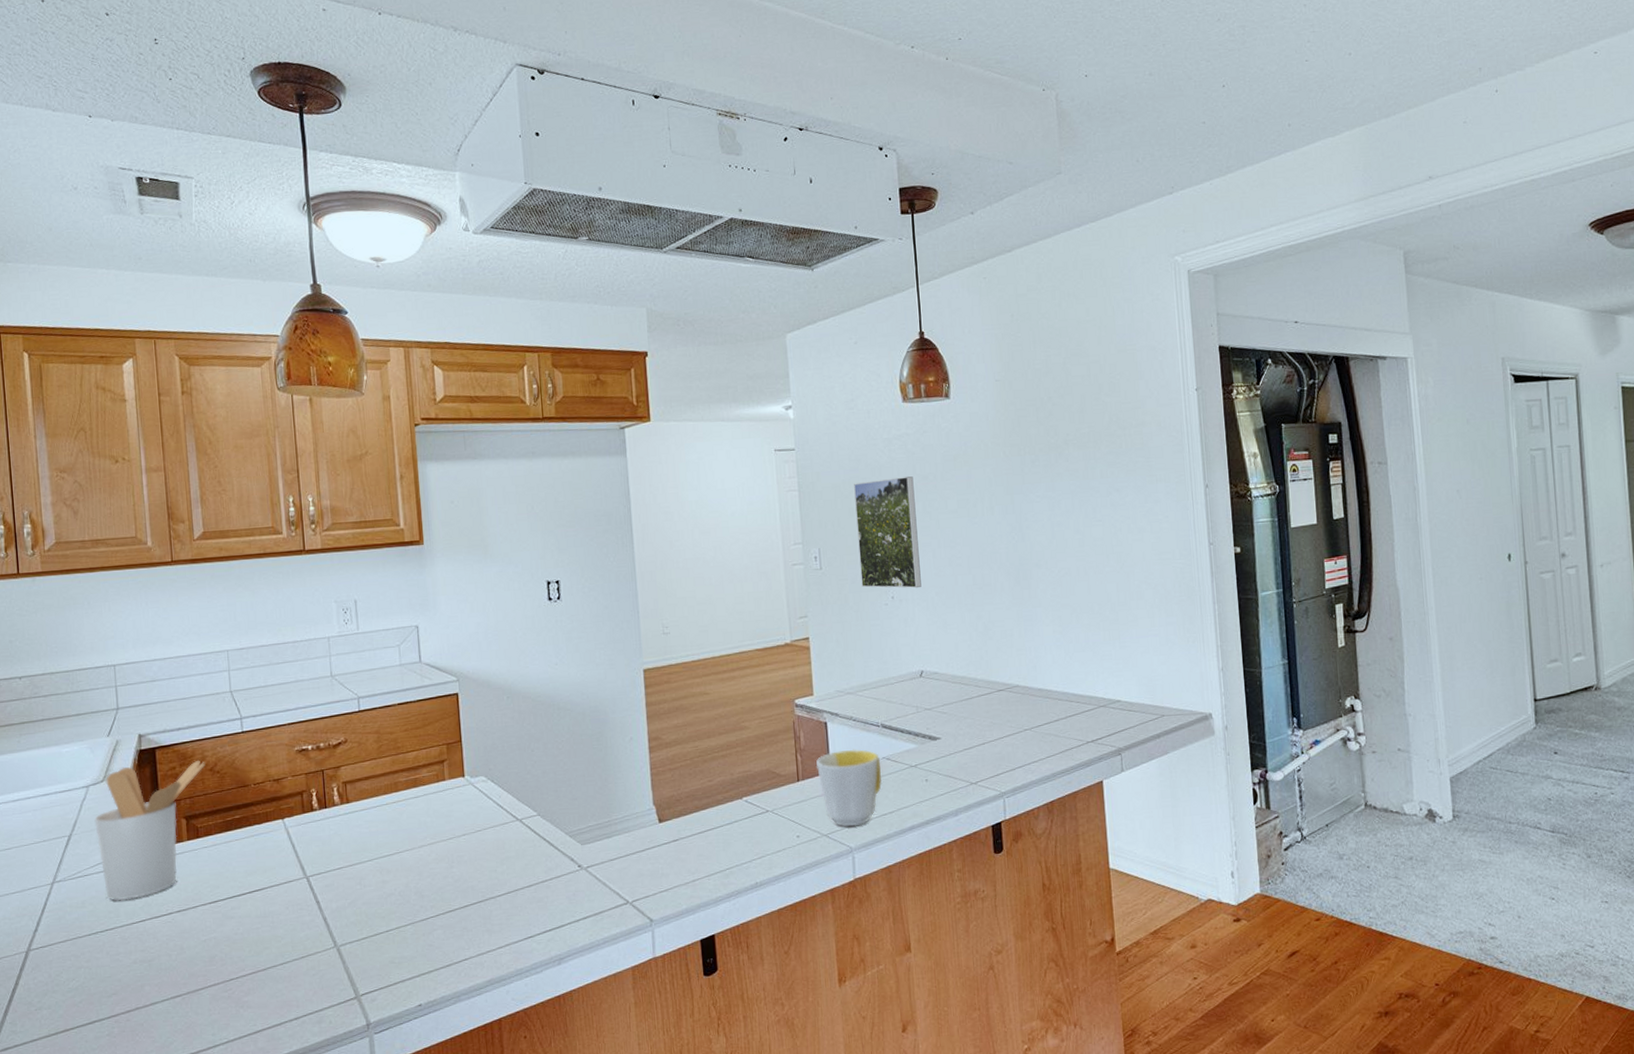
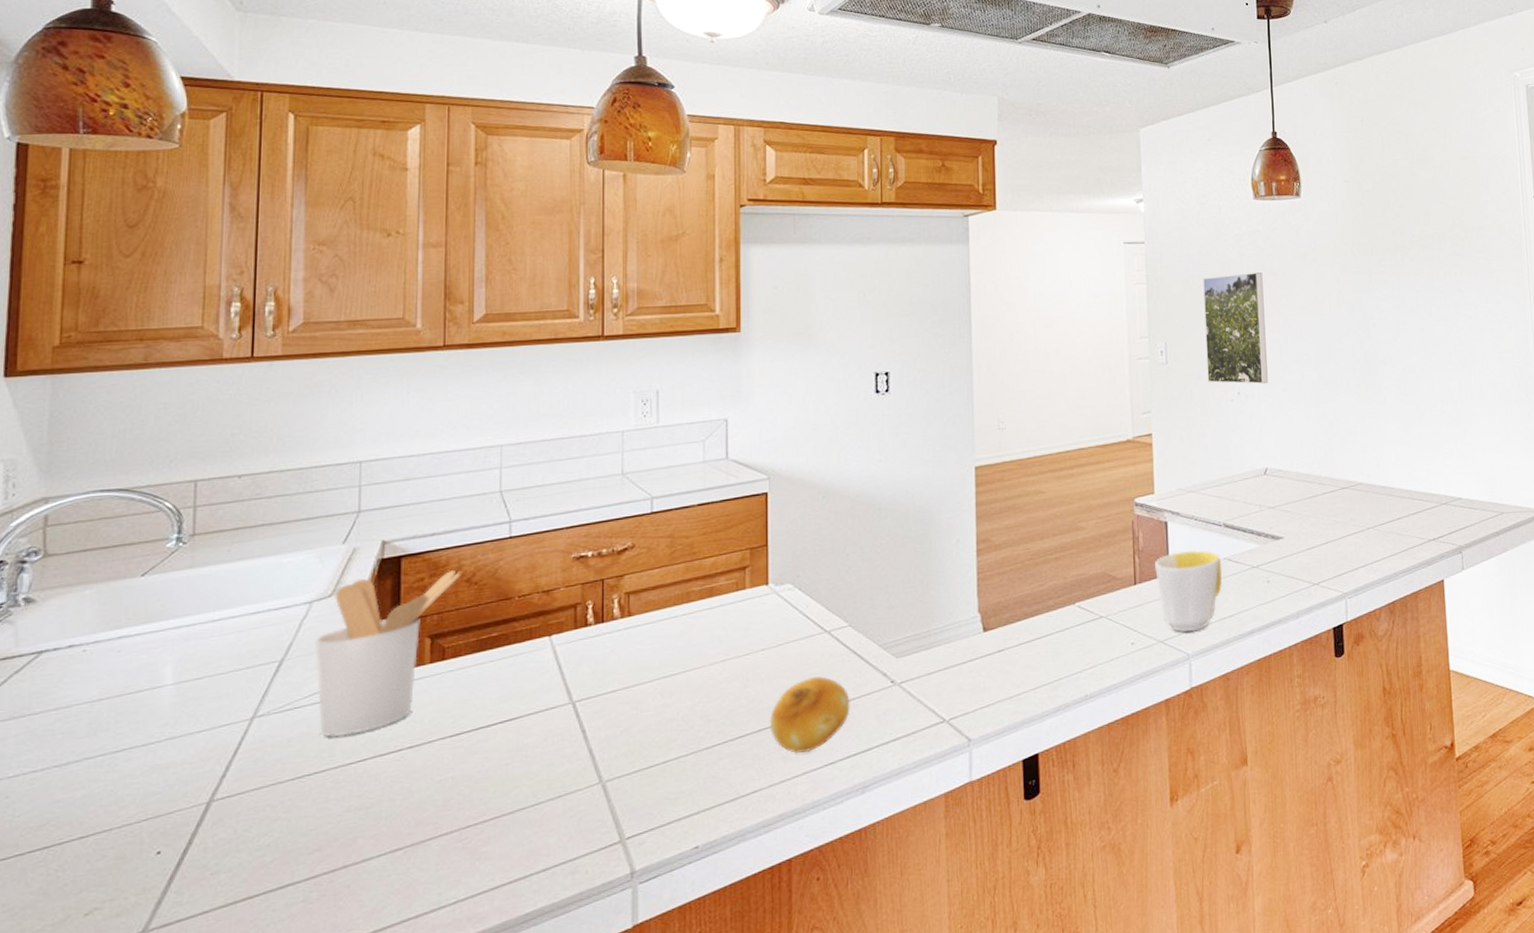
fruit: none [473,860,544,927] -> present [769,676,850,753]

